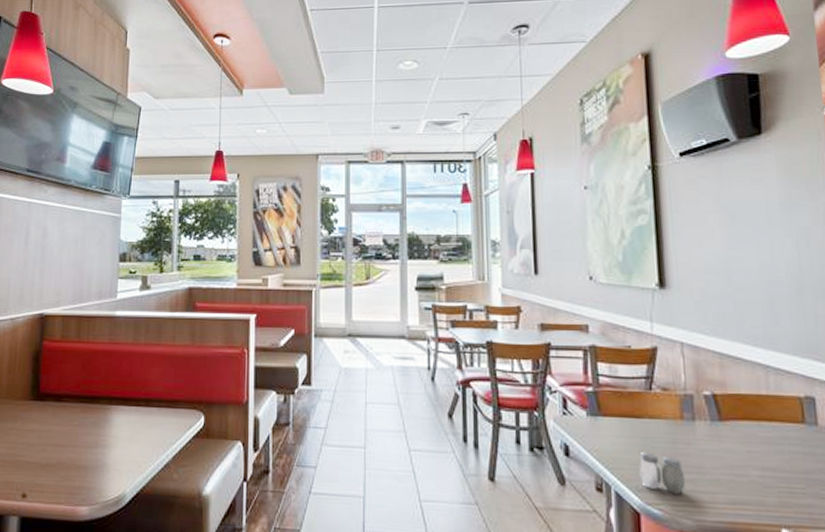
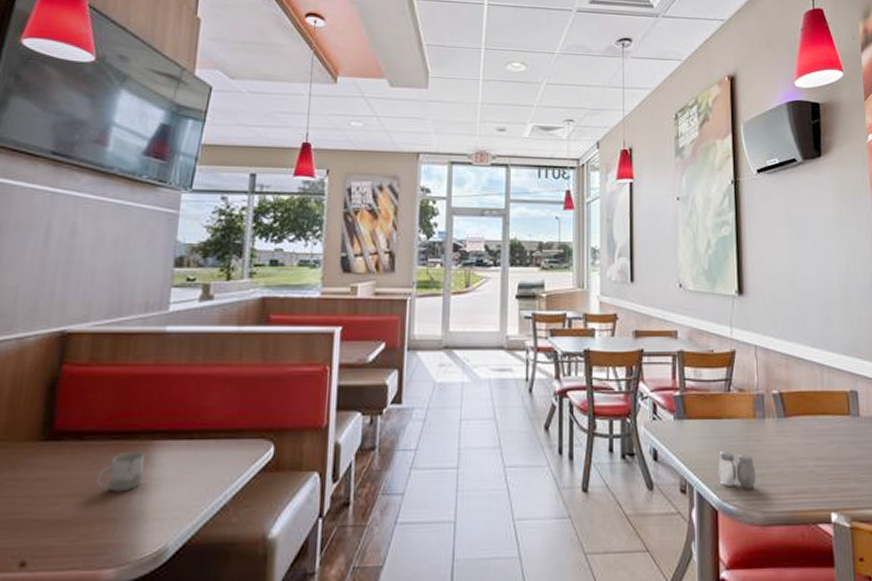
cup: none [72,413,105,446] -> present [97,451,145,492]

